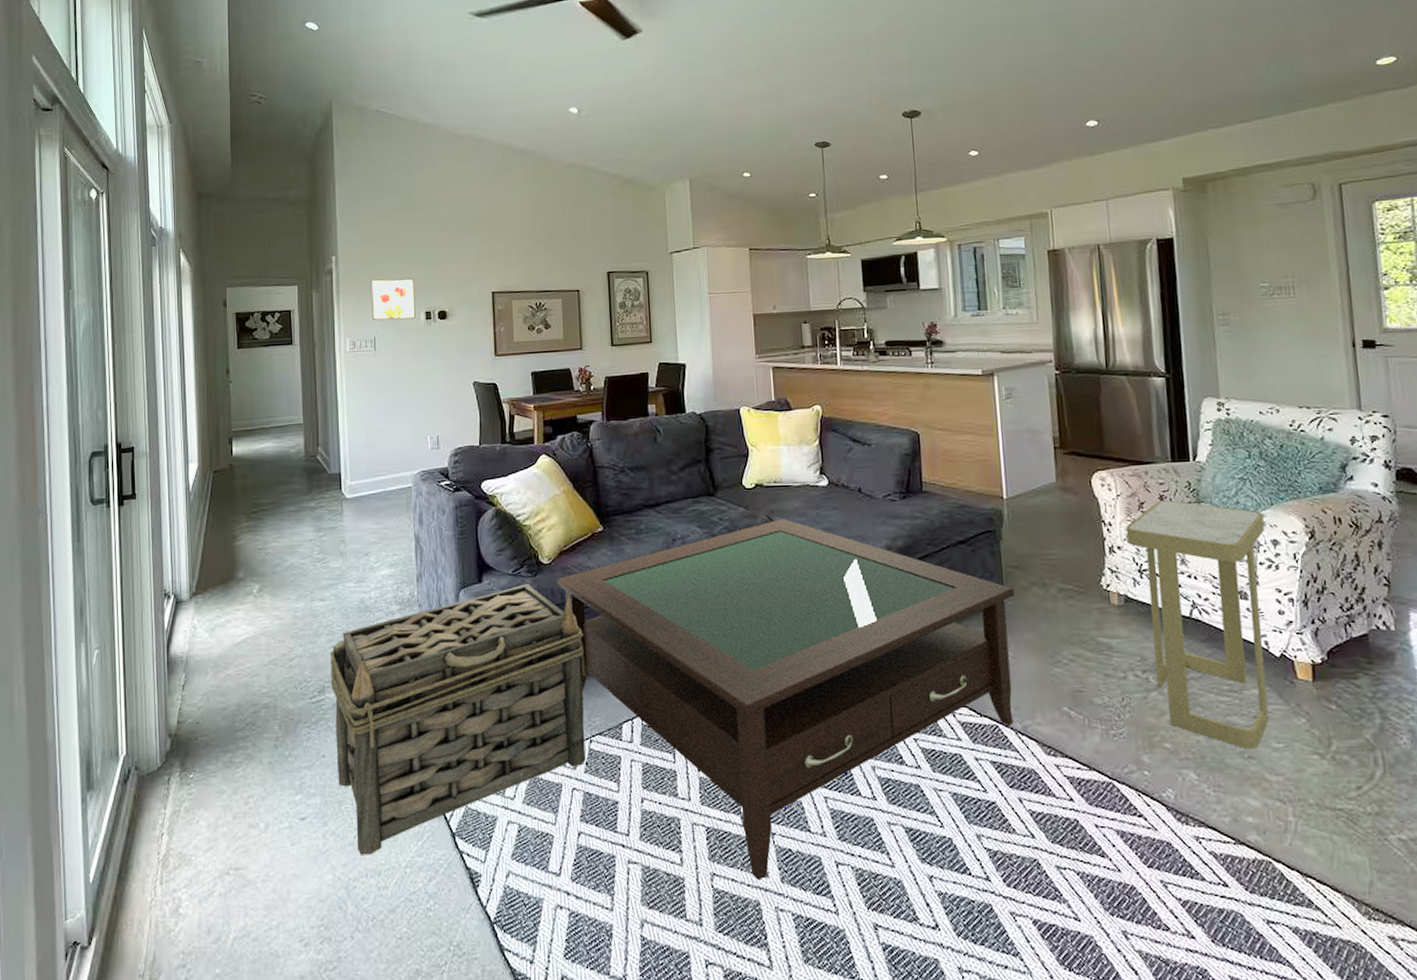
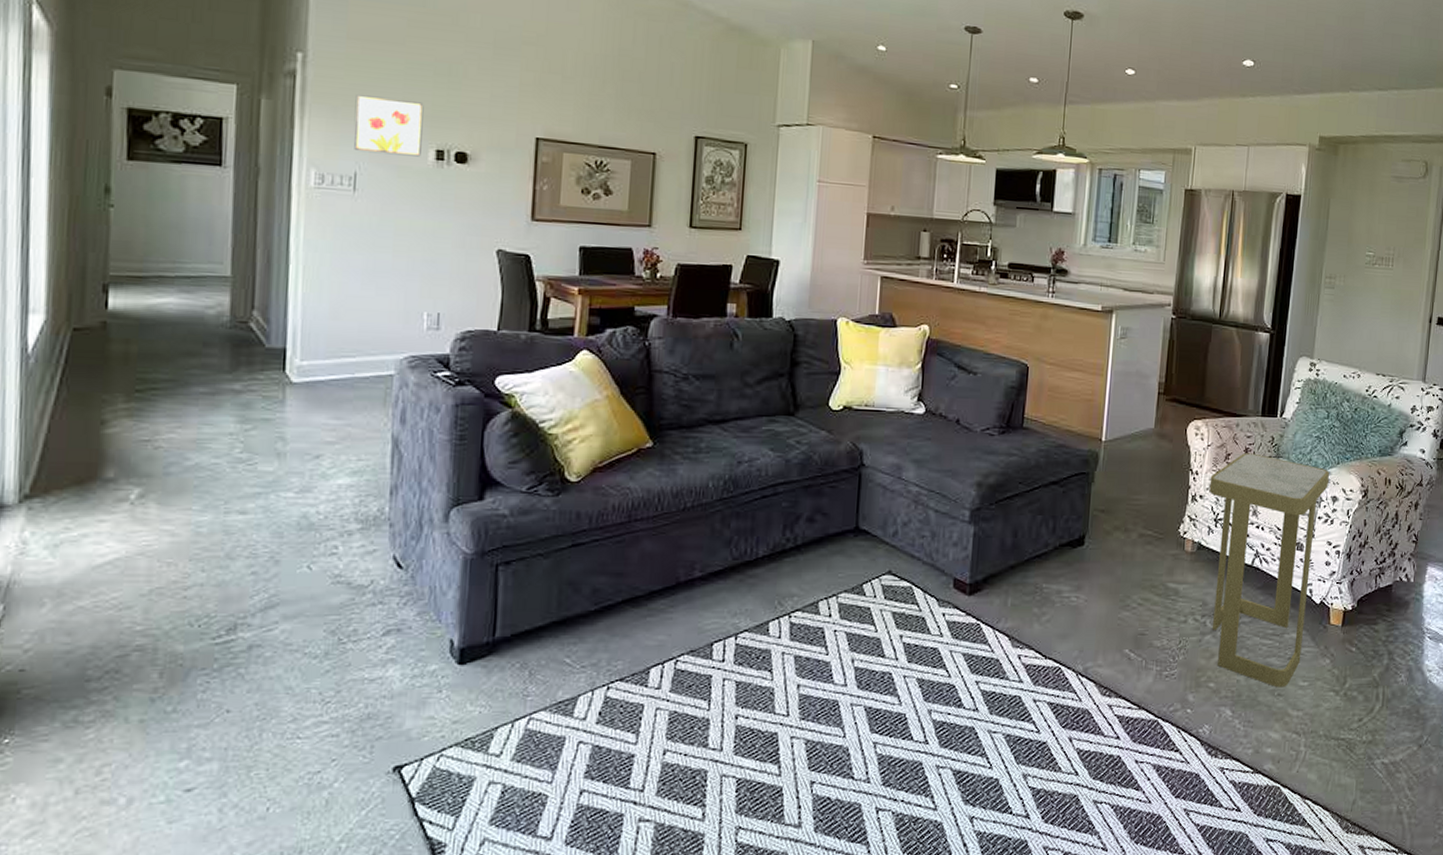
basket: present [330,584,586,855] -> none [246,505,614,830]
coffee table: present [557,519,1015,880] -> none [586,447,1098,832]

